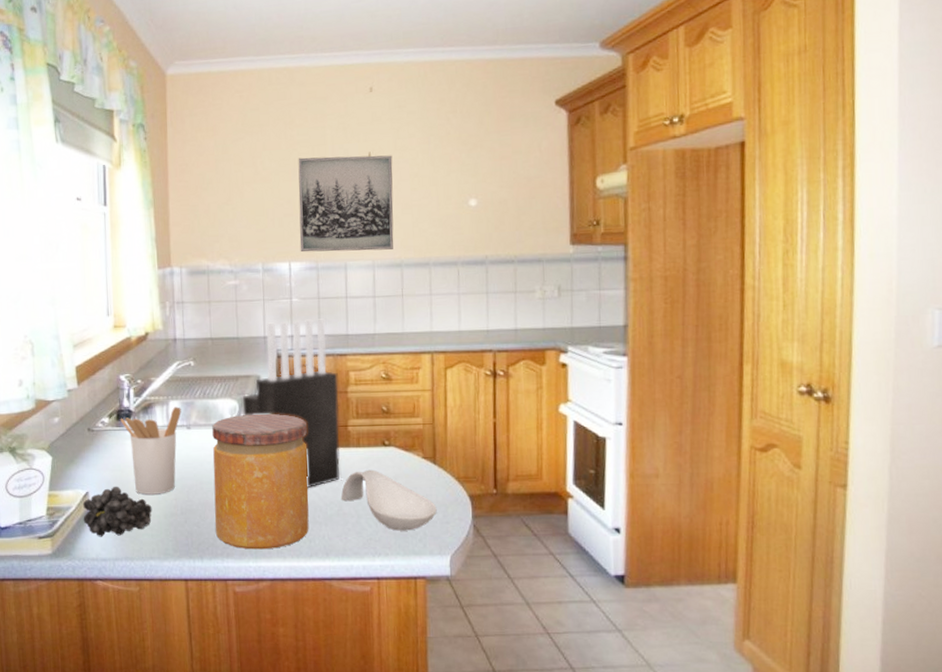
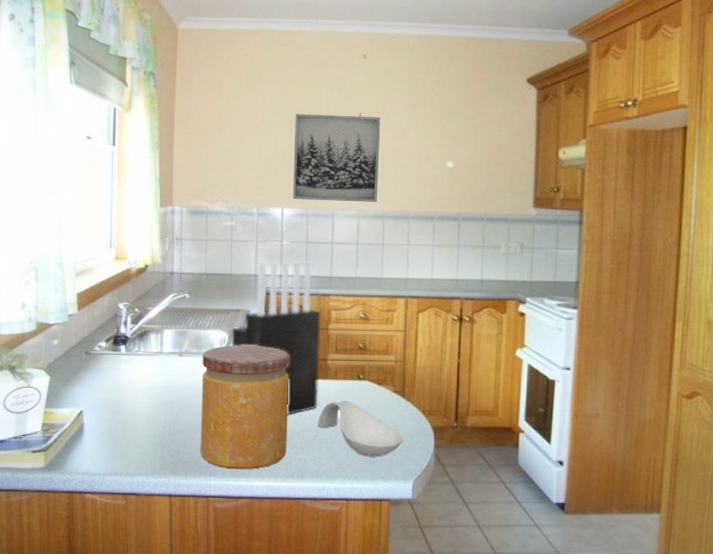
fruit: present [83,486,152,537] -> none [76,406,142,453]
utensil holder: present [120,407,182,495] -> none [116,335,175,416]

